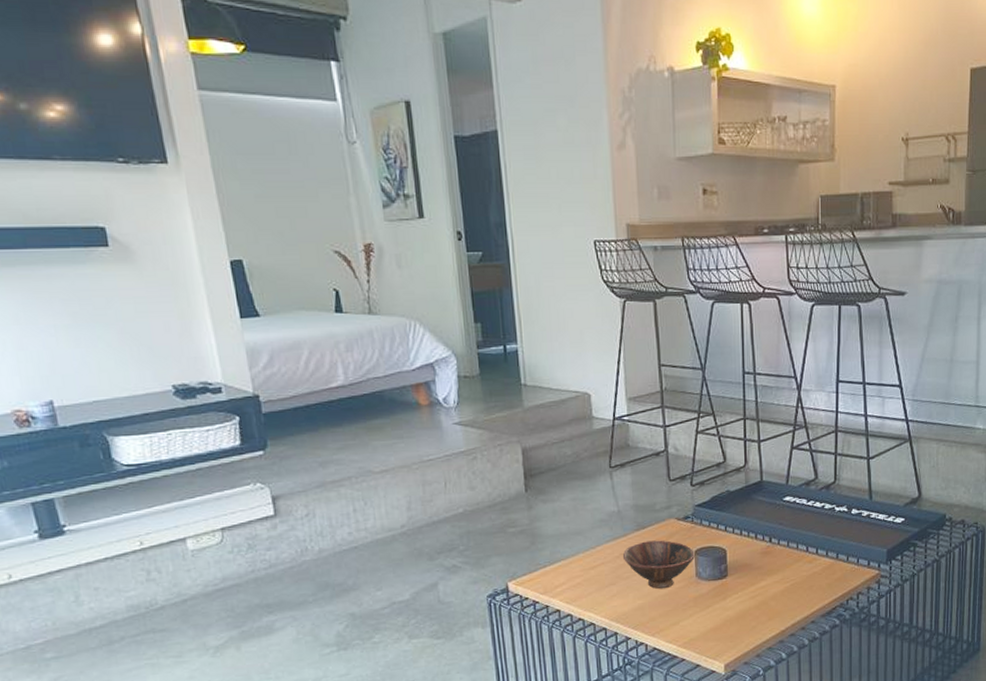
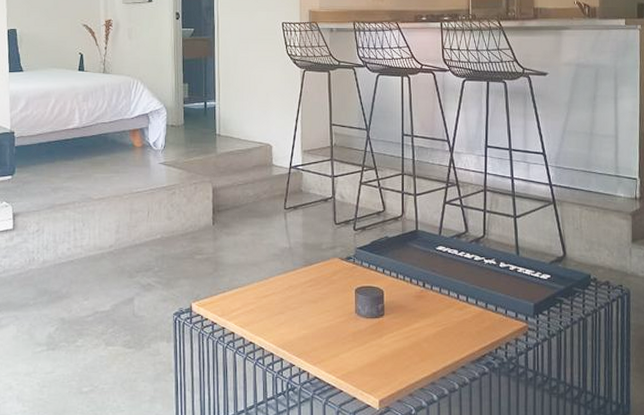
bowl: present [623,540,695,589] -> none [292,276,355,322]

